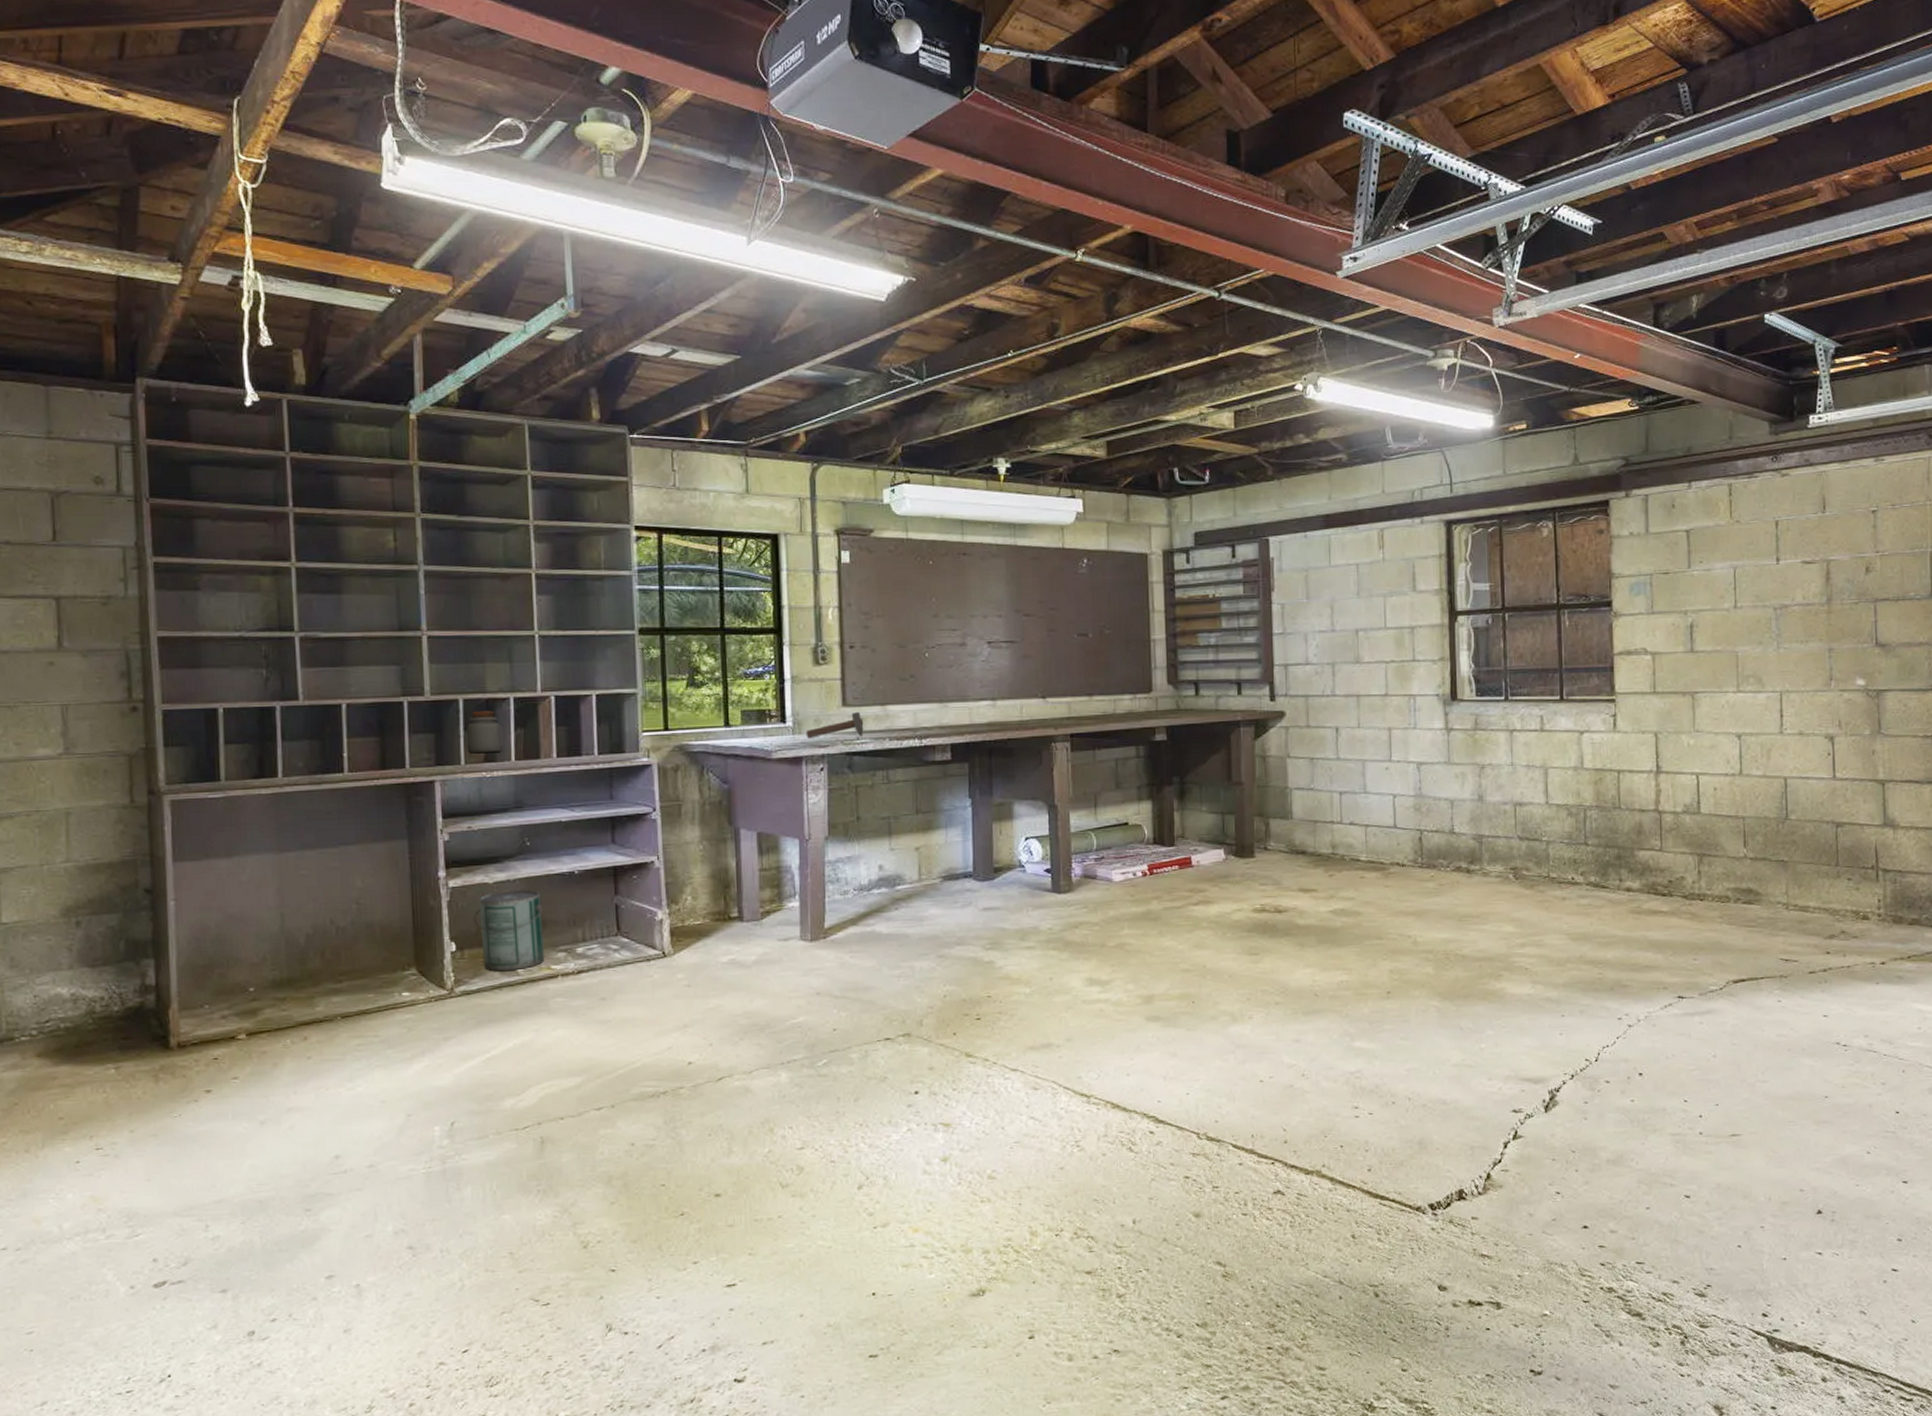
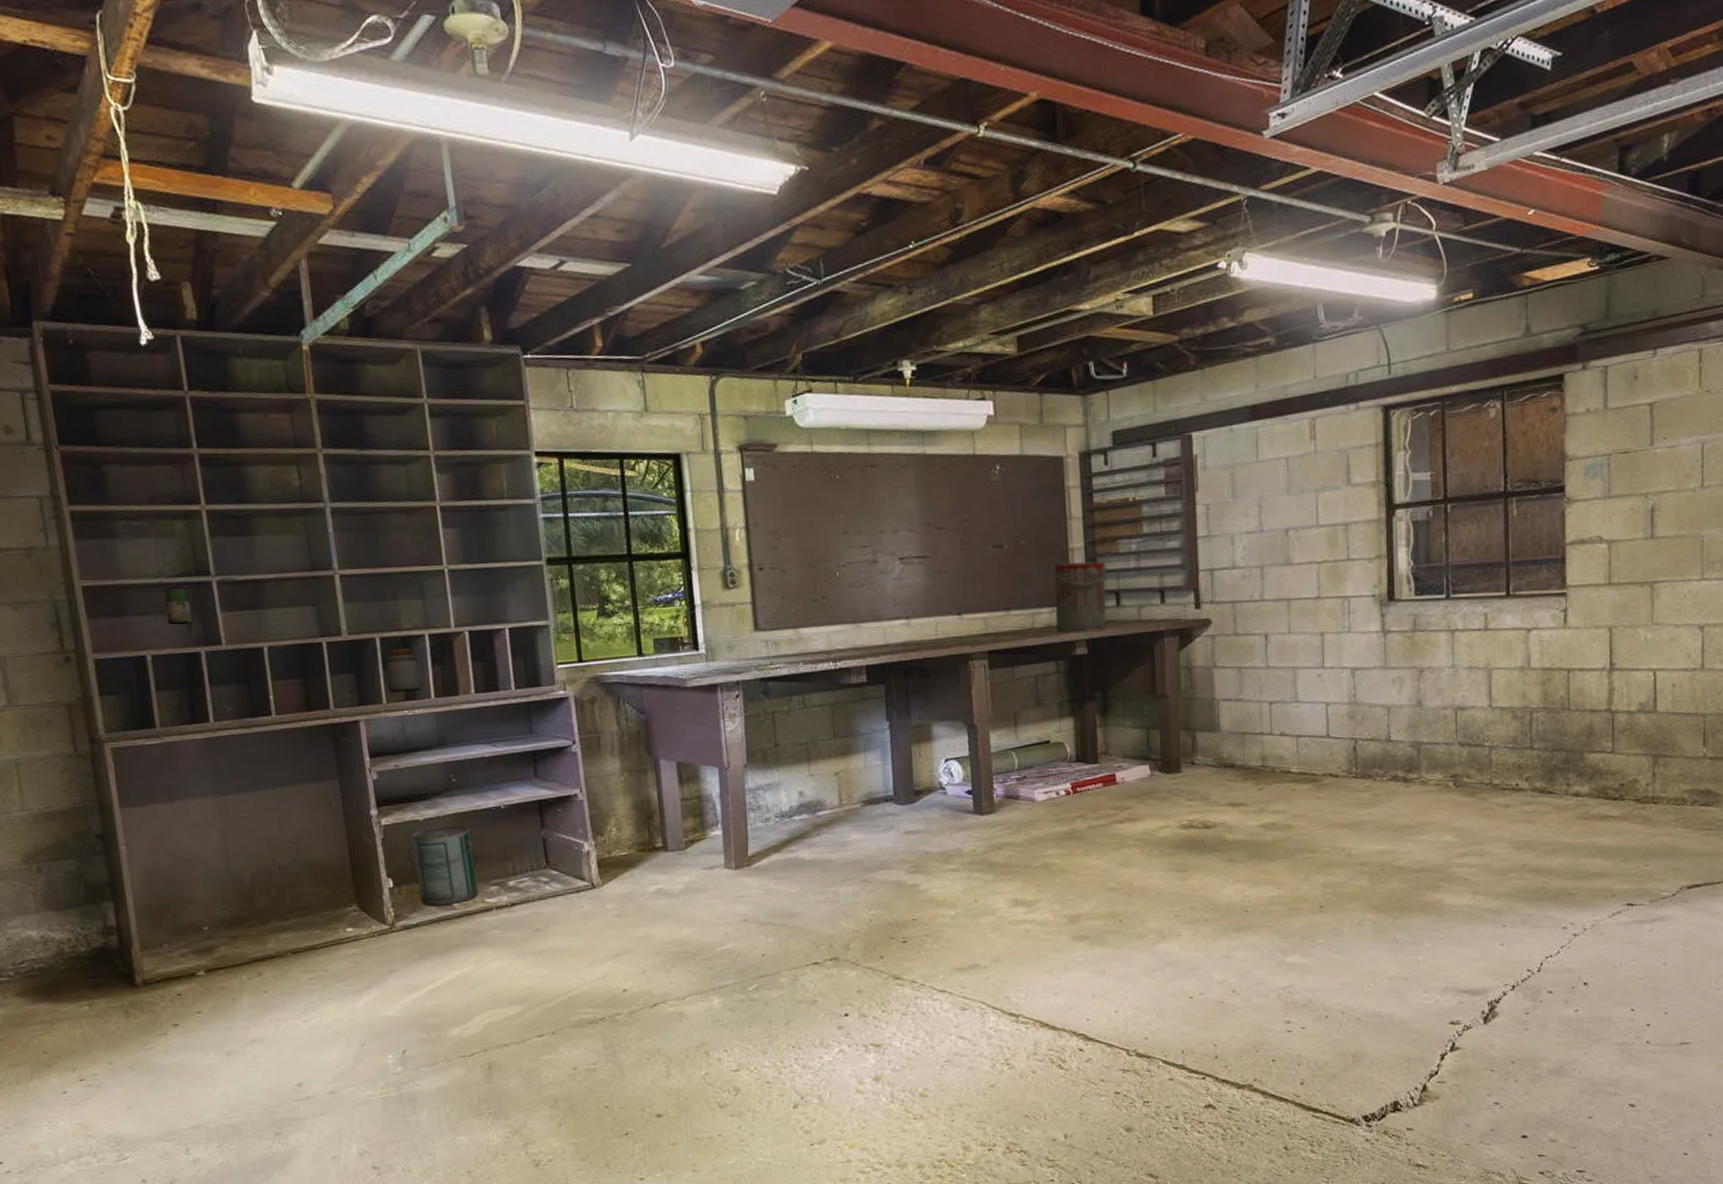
jar: none [243,643,271,679] -> present [165,588,193,626]
hammer: present [806,712,864,739] -> none [719,636,778,666]
paint can: none [1136,652,1187,721] -> present [1054,561,1107,634]

